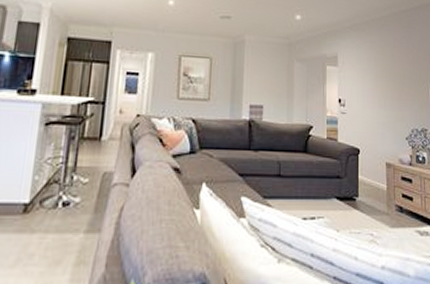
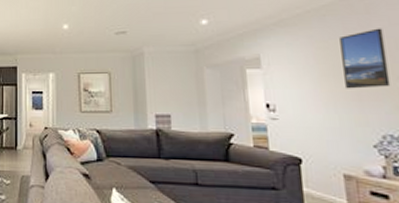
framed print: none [391,40,419,90] -> present [339,28,391,89]

